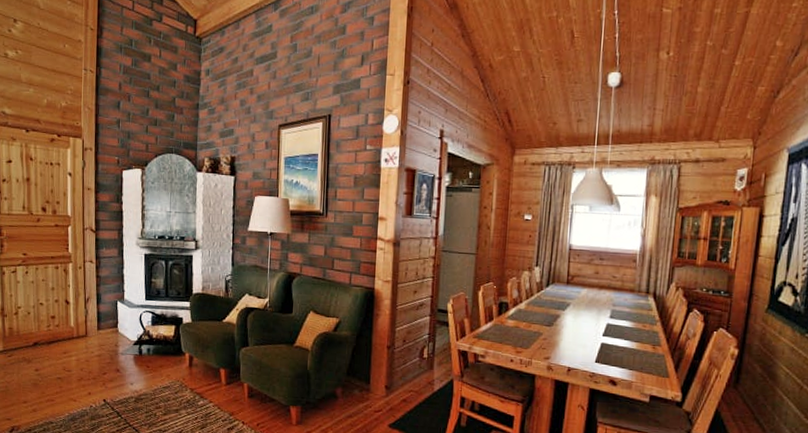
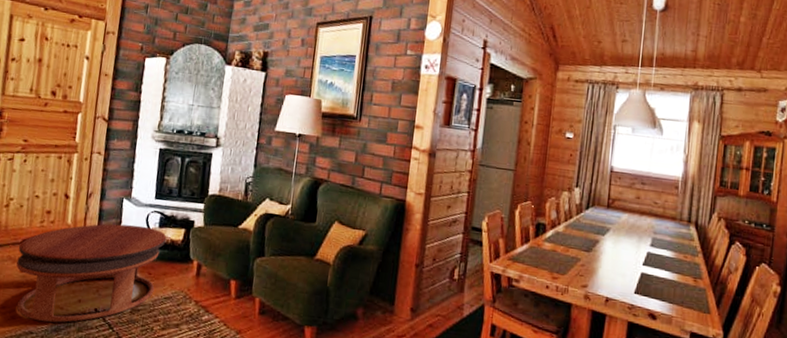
coffee table: none [31,324,160,413] -> present [16,224,167,323]

